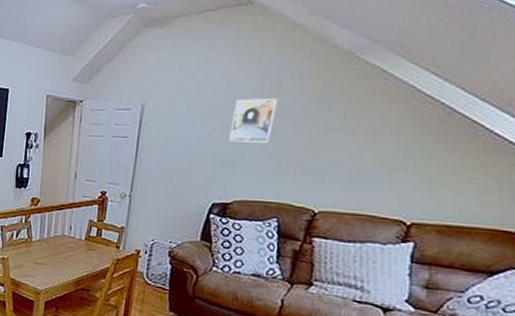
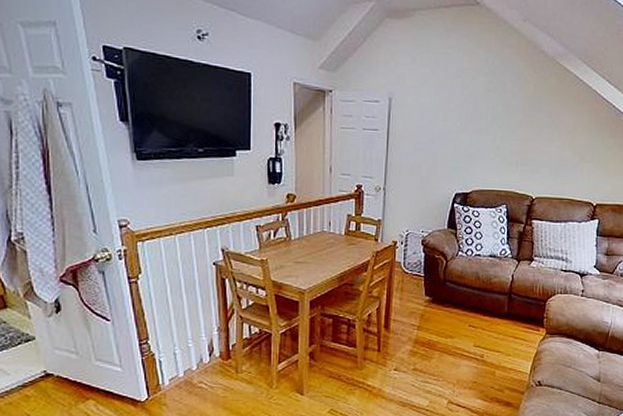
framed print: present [229,98,278,143] -> none [466,95,502,137]

